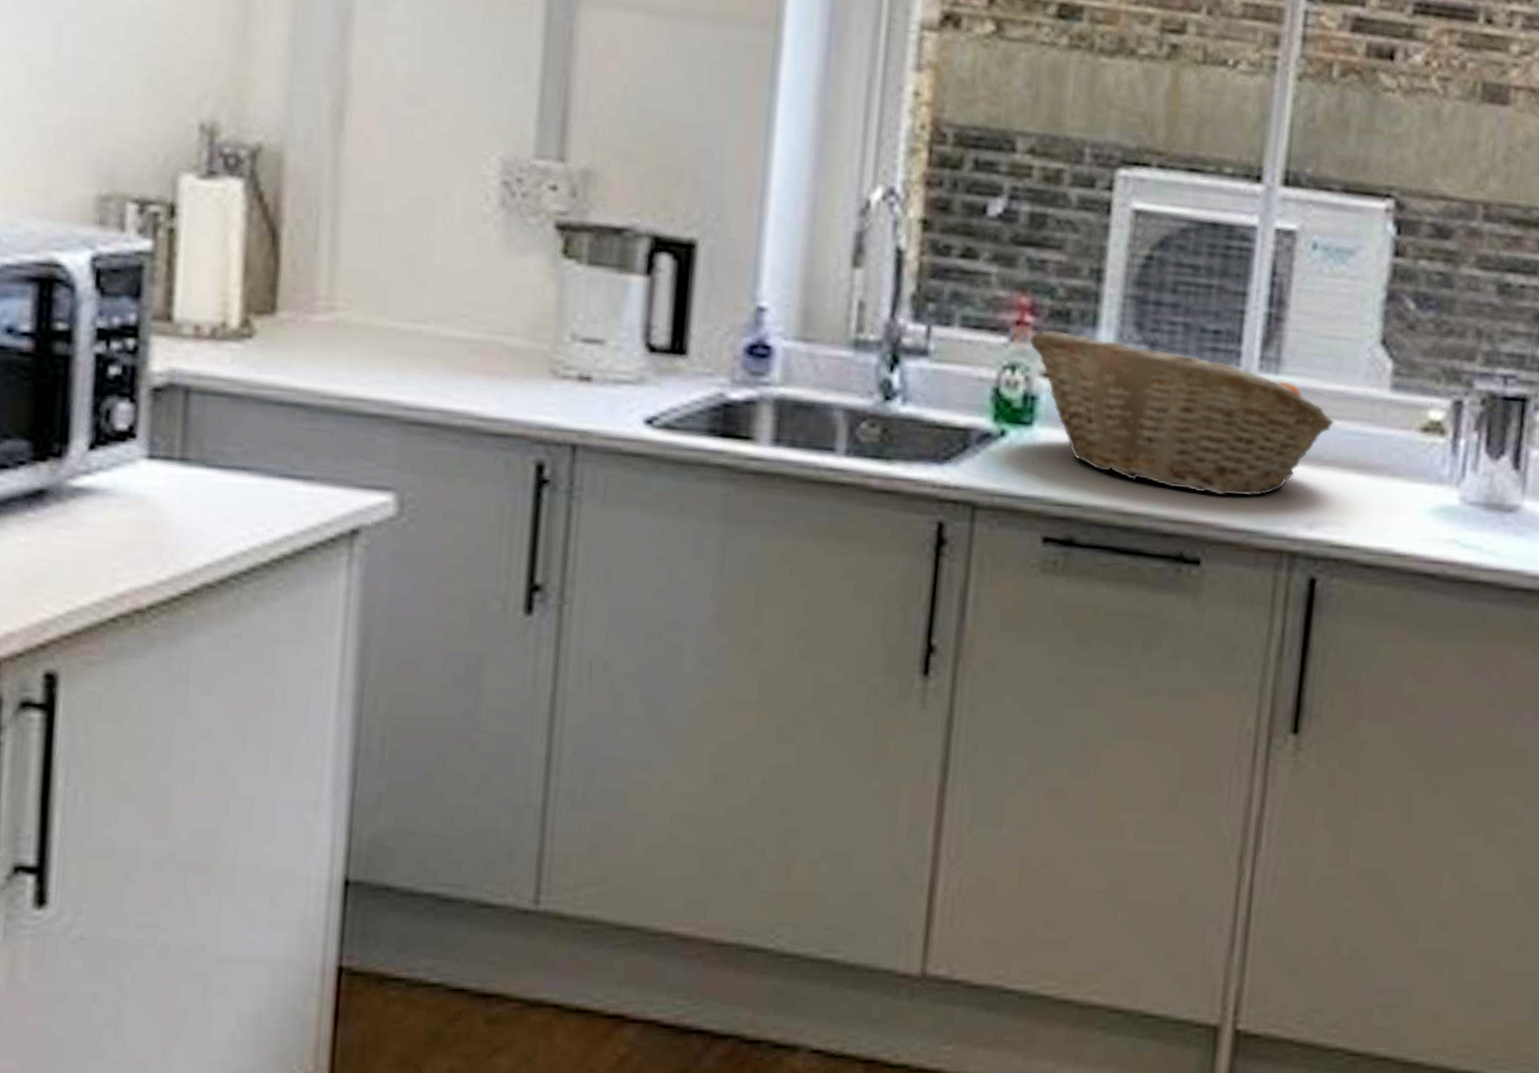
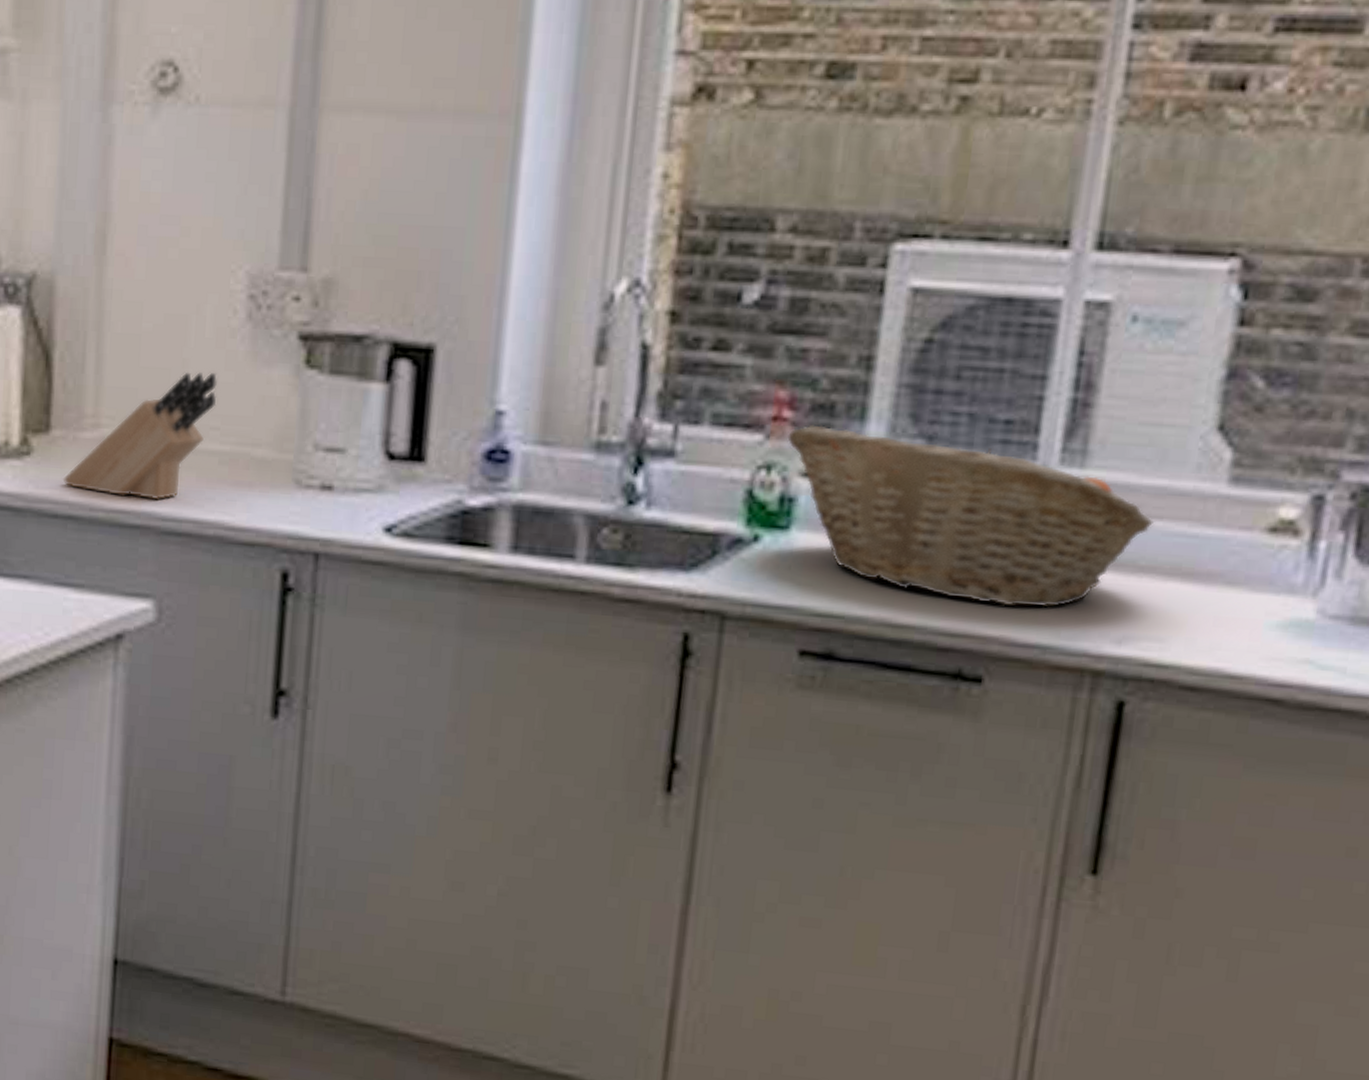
knife block: none [290,256,467,389] -> present [62,372,217,500]

